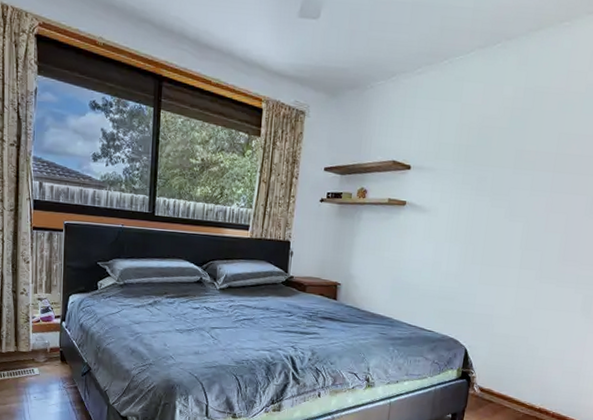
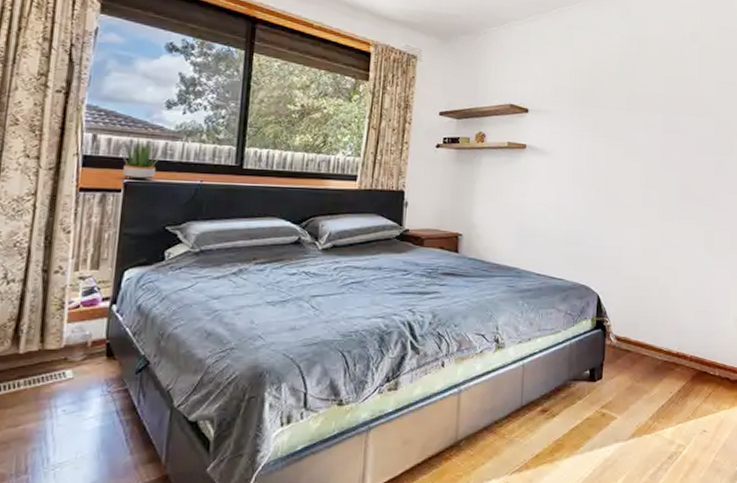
potted plant: none [56,185,97,223] -> present [115,136,170,181]

